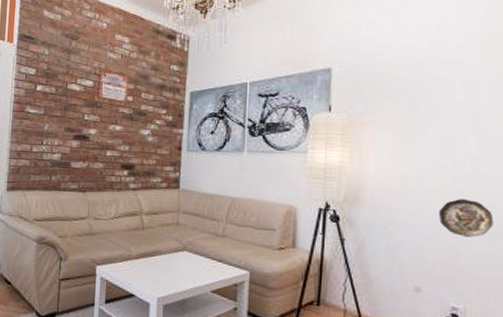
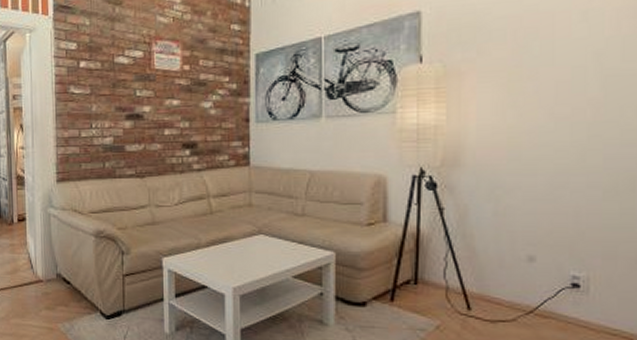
decorative plate: present [438,199,494,237] -> none [554,152,622,195]

